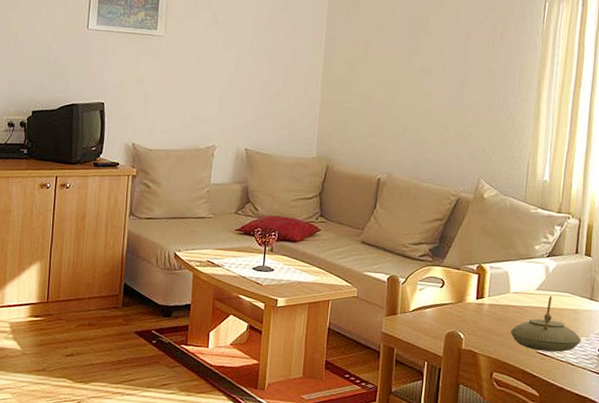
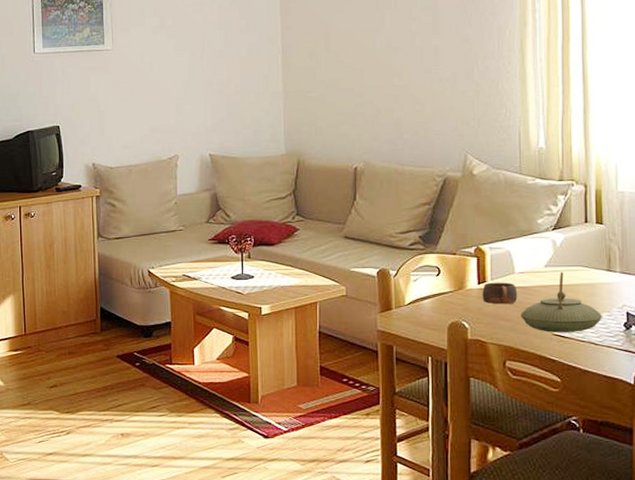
cup: none [479,298,510,321] -> present [482,282,518,305]

